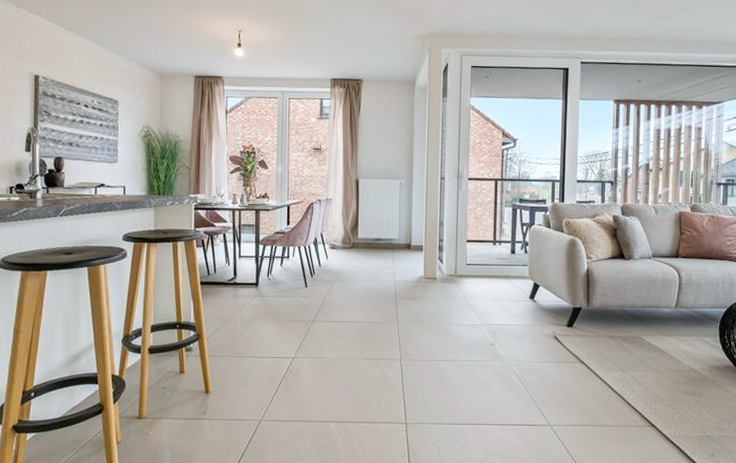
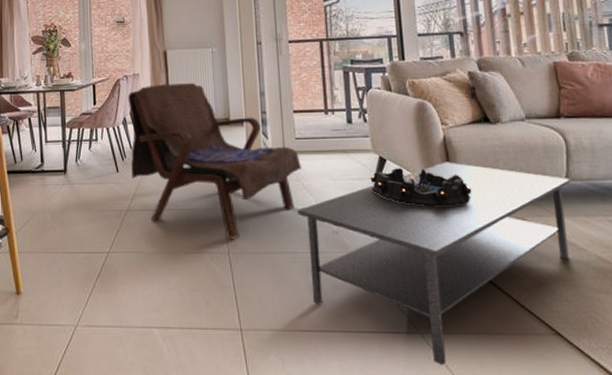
armchair: none [319,210,470,348] -> present [127,83,302,239]
coffee table: none [462,289,678,451] -> present [297,162,571,366]
decorative bowl: none [524,293,604,326] -> present [370,168,472,207]

